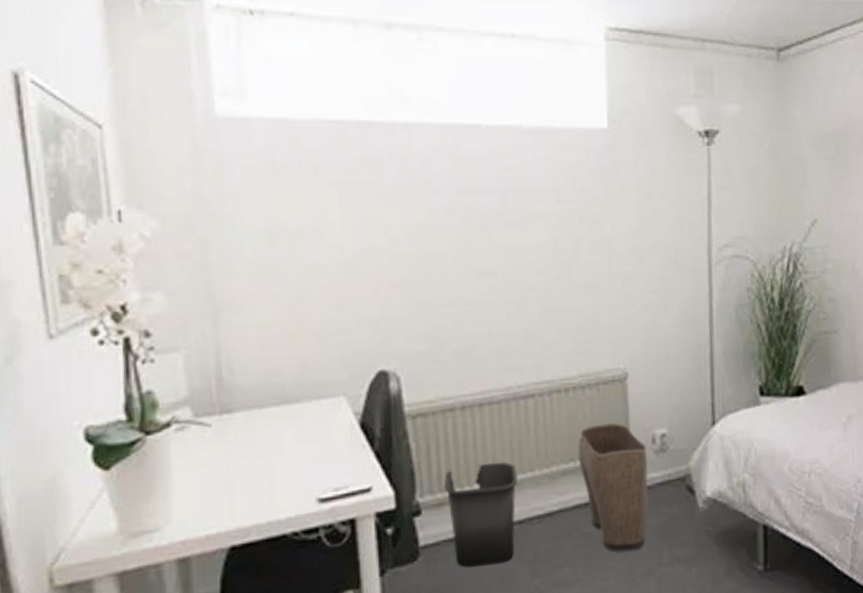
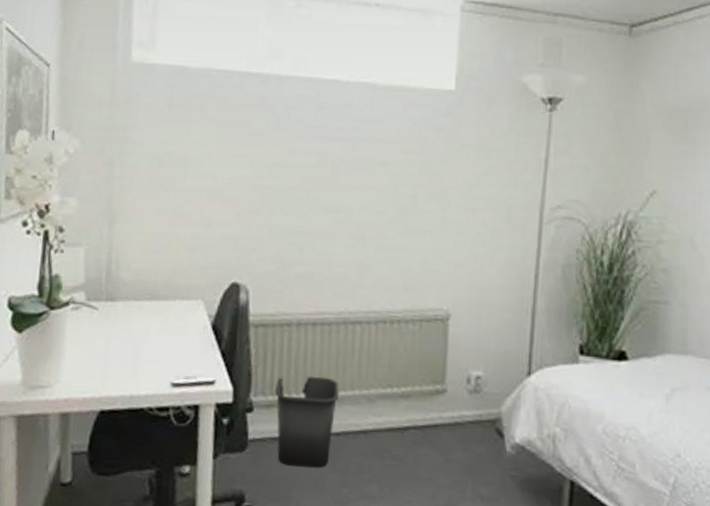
laundry basket: present [578,423,649,552] -> none [396,357,462,480]

